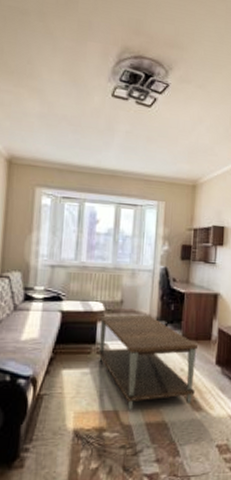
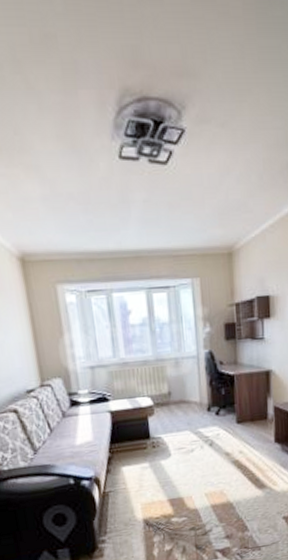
coffee table: present [98,314,197,411] -> none [150,402,256,497]

